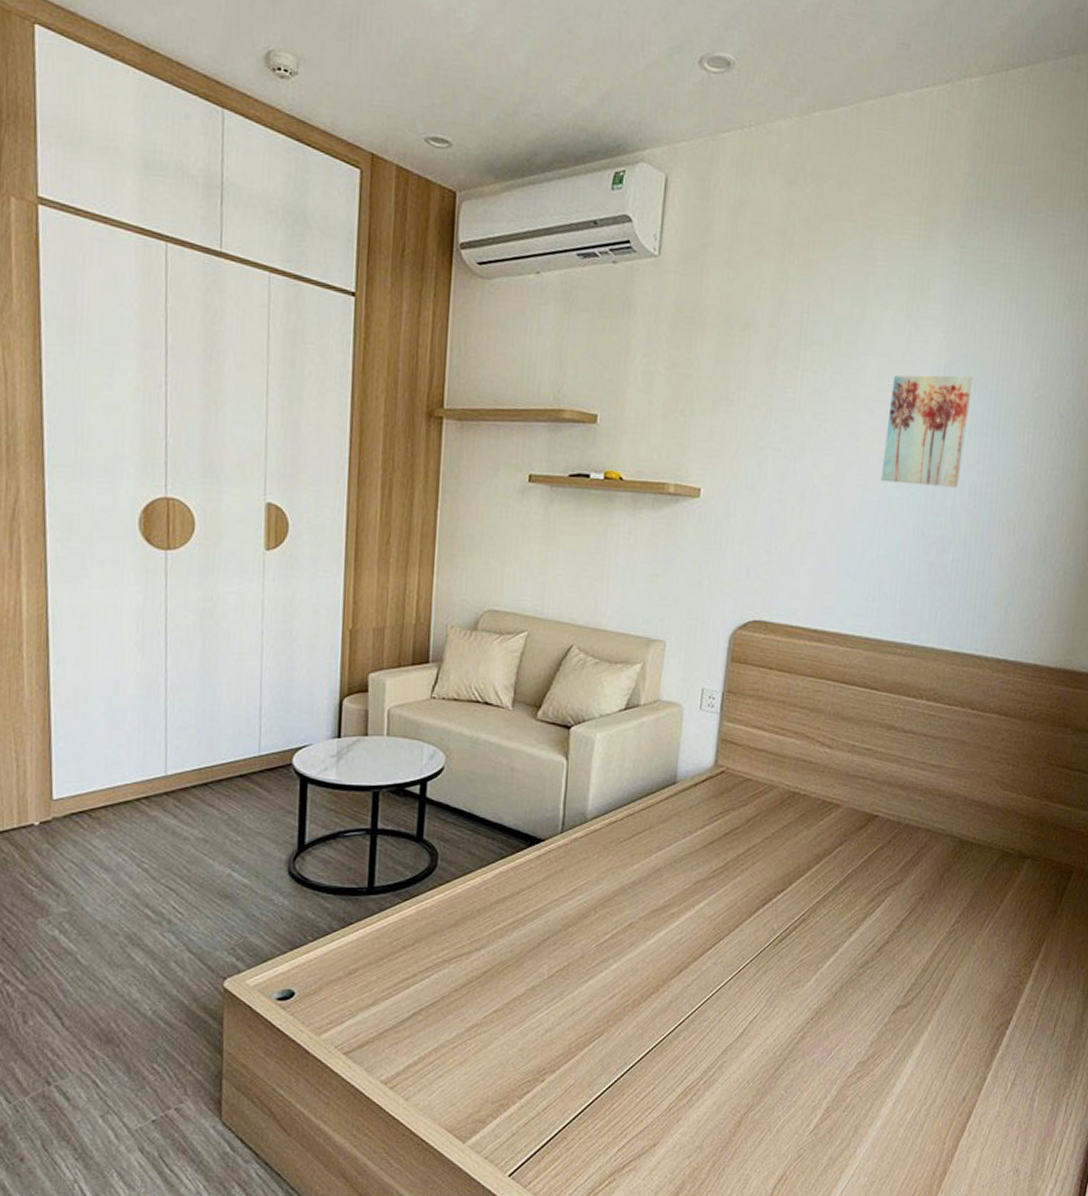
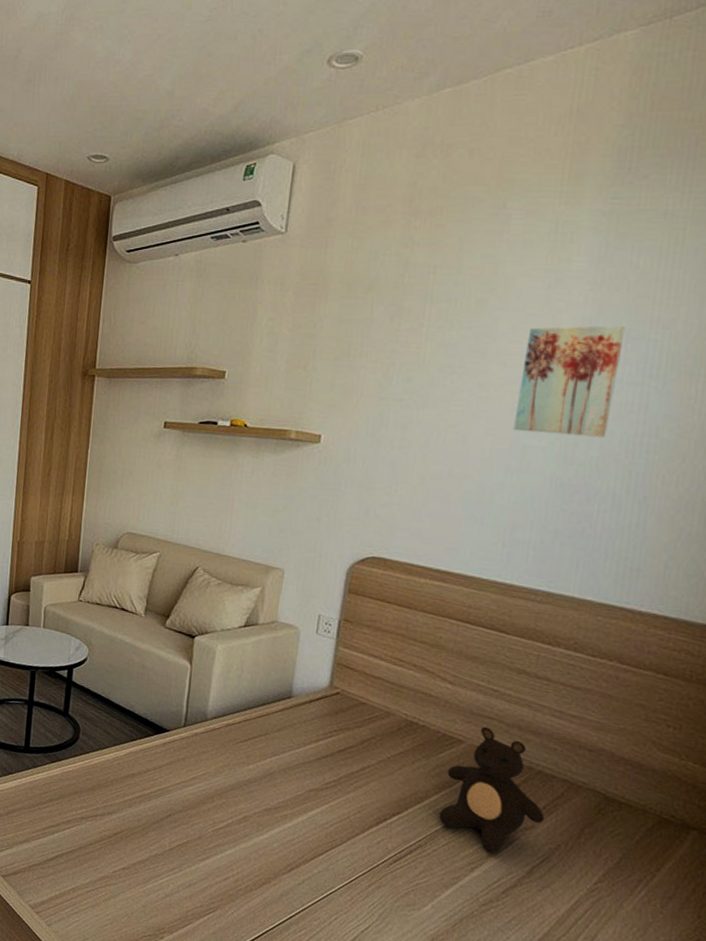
teddy bear: none [820,787,912,913] -> present [438,726,545,853]

